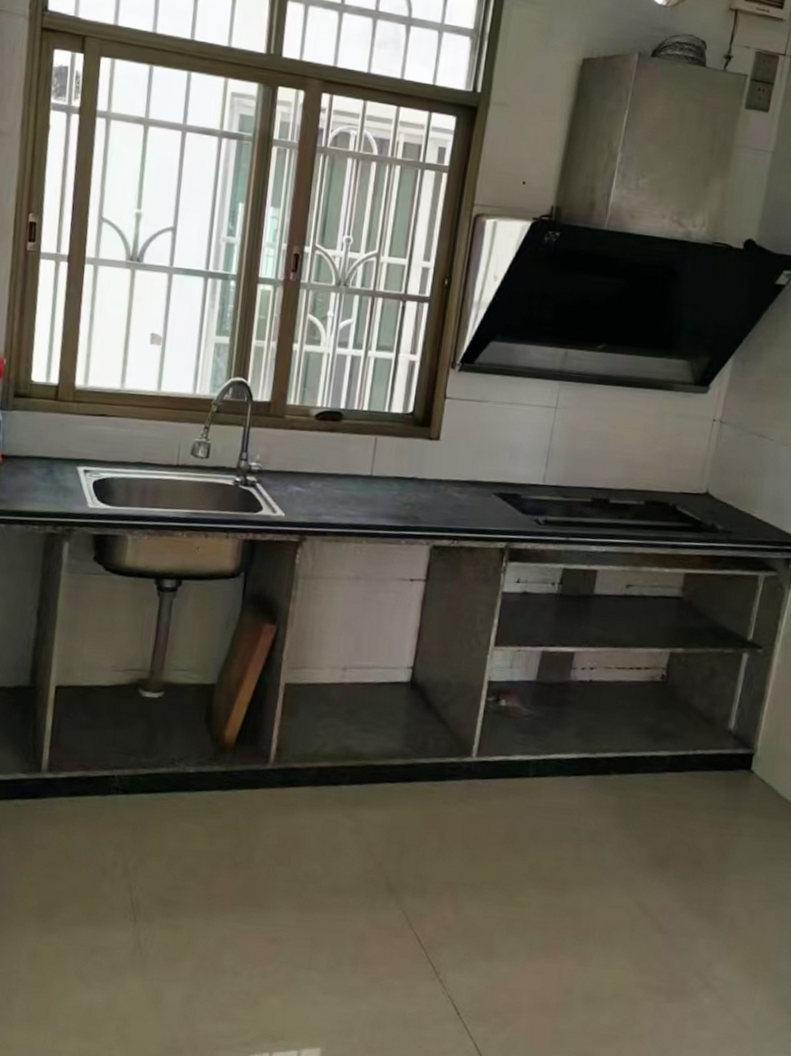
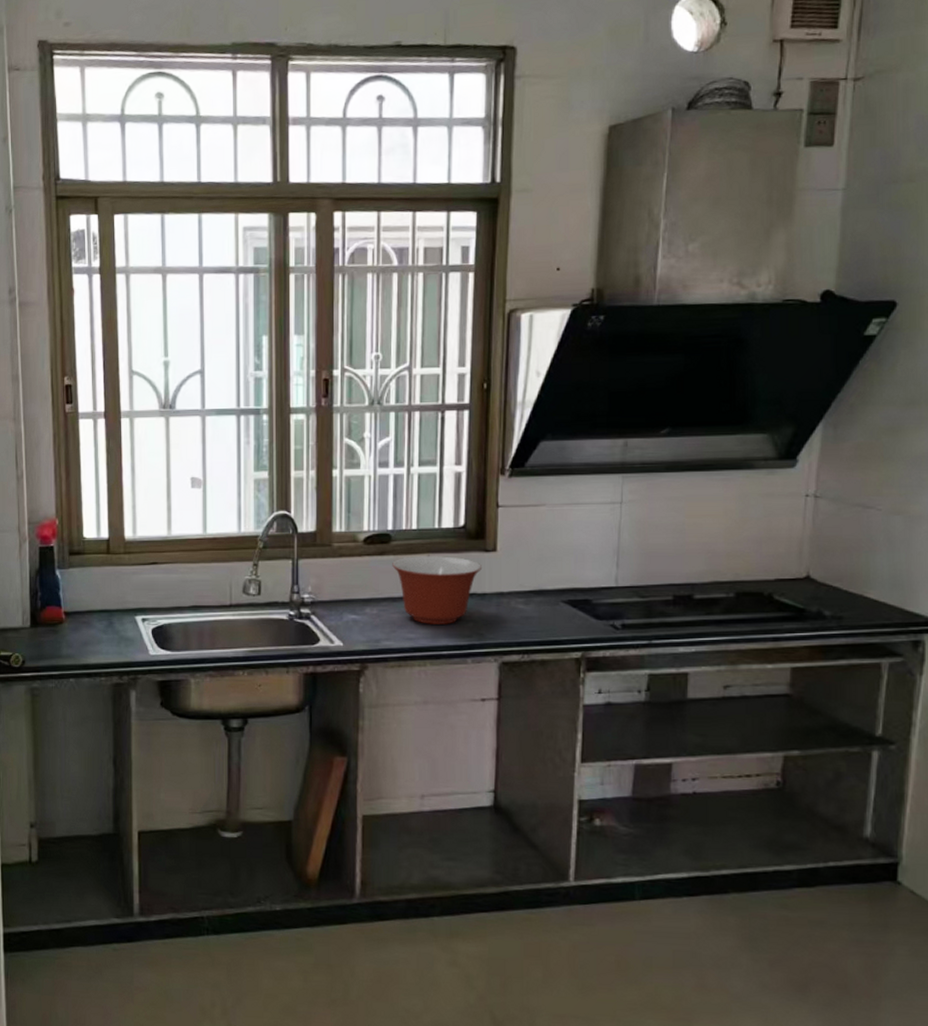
mixing bowl: none [340,436,424,505] -> present [392,556,481,624]

